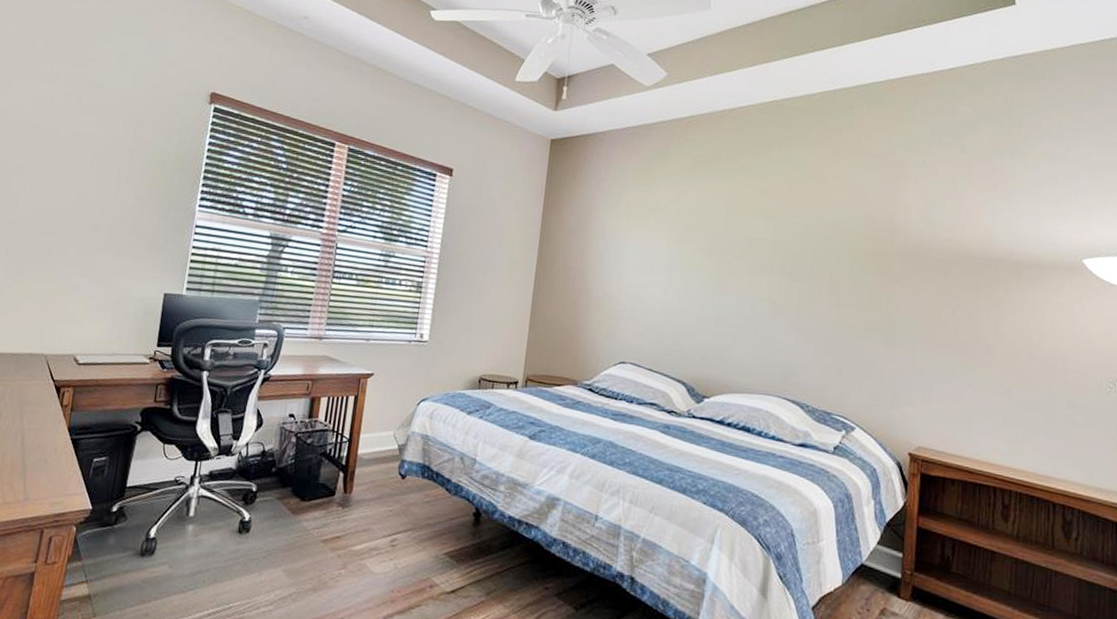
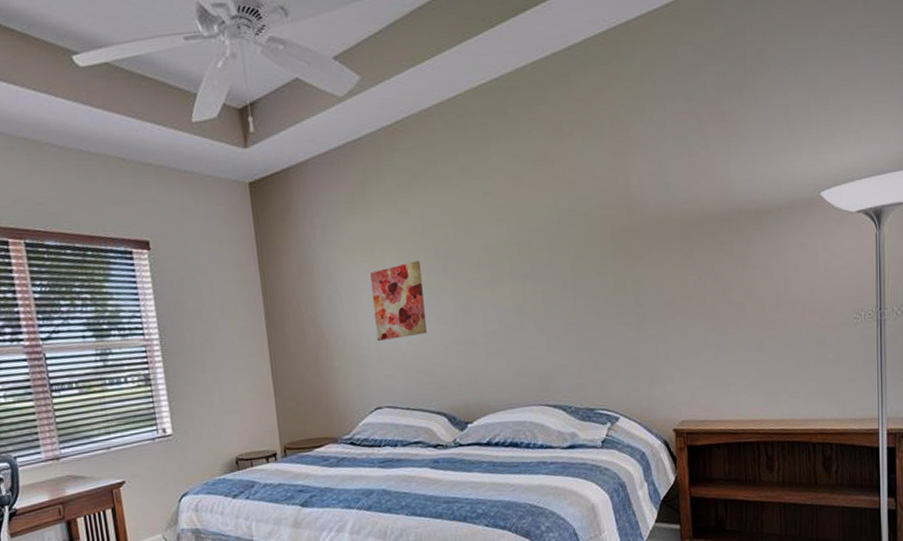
wall art: none [635,237,689,305] -> present [369,260,428,341]

